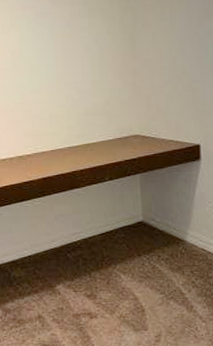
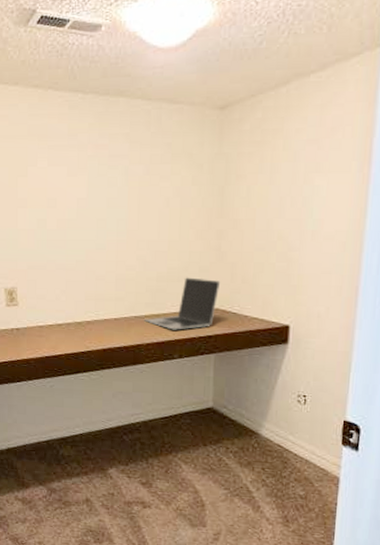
laptop: none [77,110,139,156] -> present [144,277,221,330]

